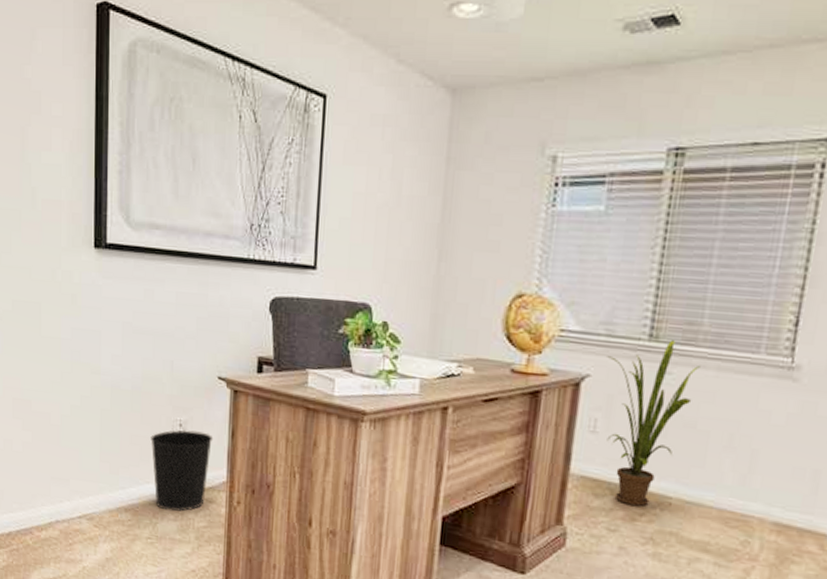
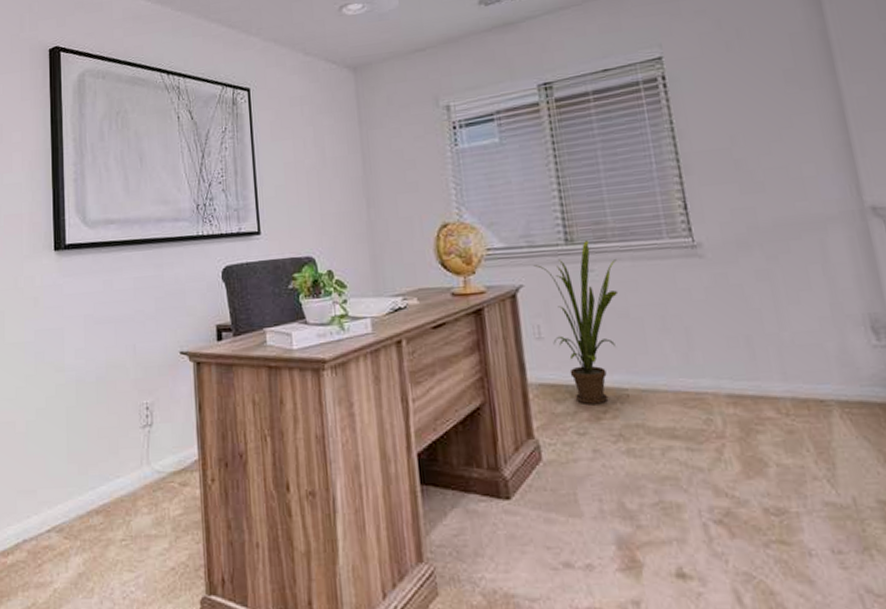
wastebasket: present [150,430,214,512] -> none [118,411,181,505]

